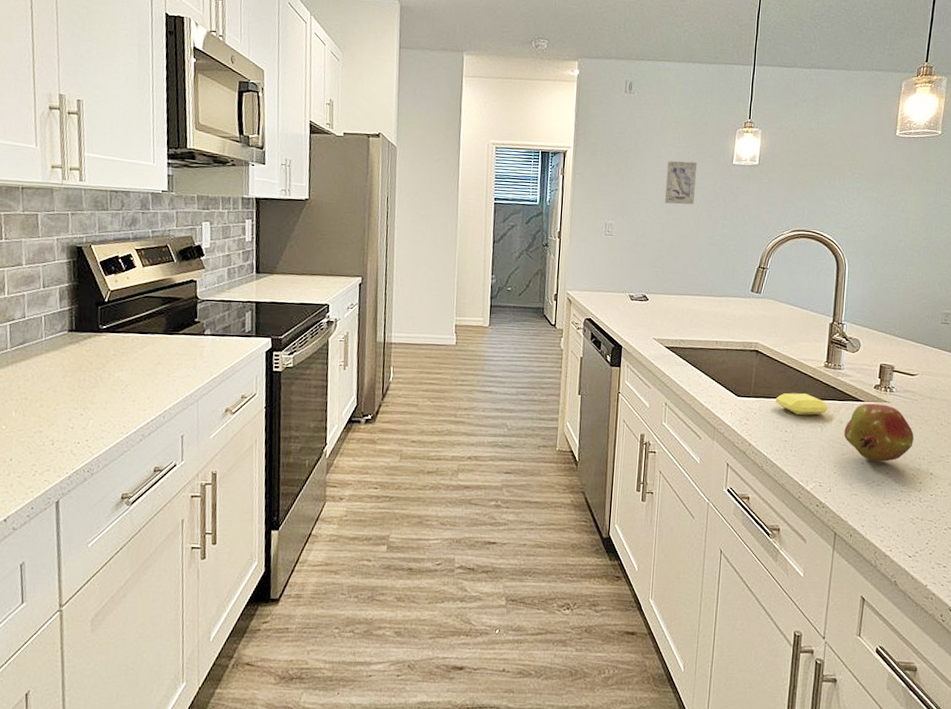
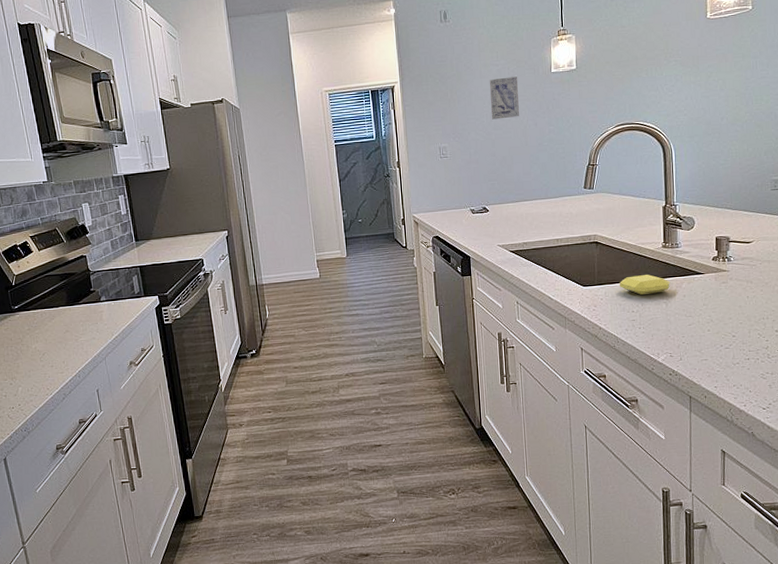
fruit: present [844,403,914,462] -> none [688,274,756,327]

